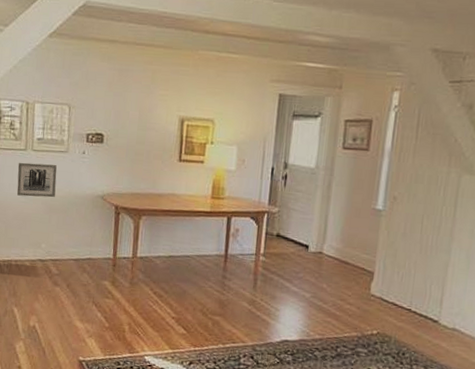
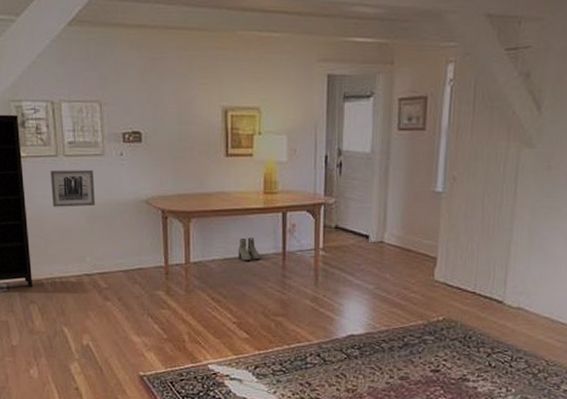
boots: none [182,238,204,261] -> present [237,238,261,261]

